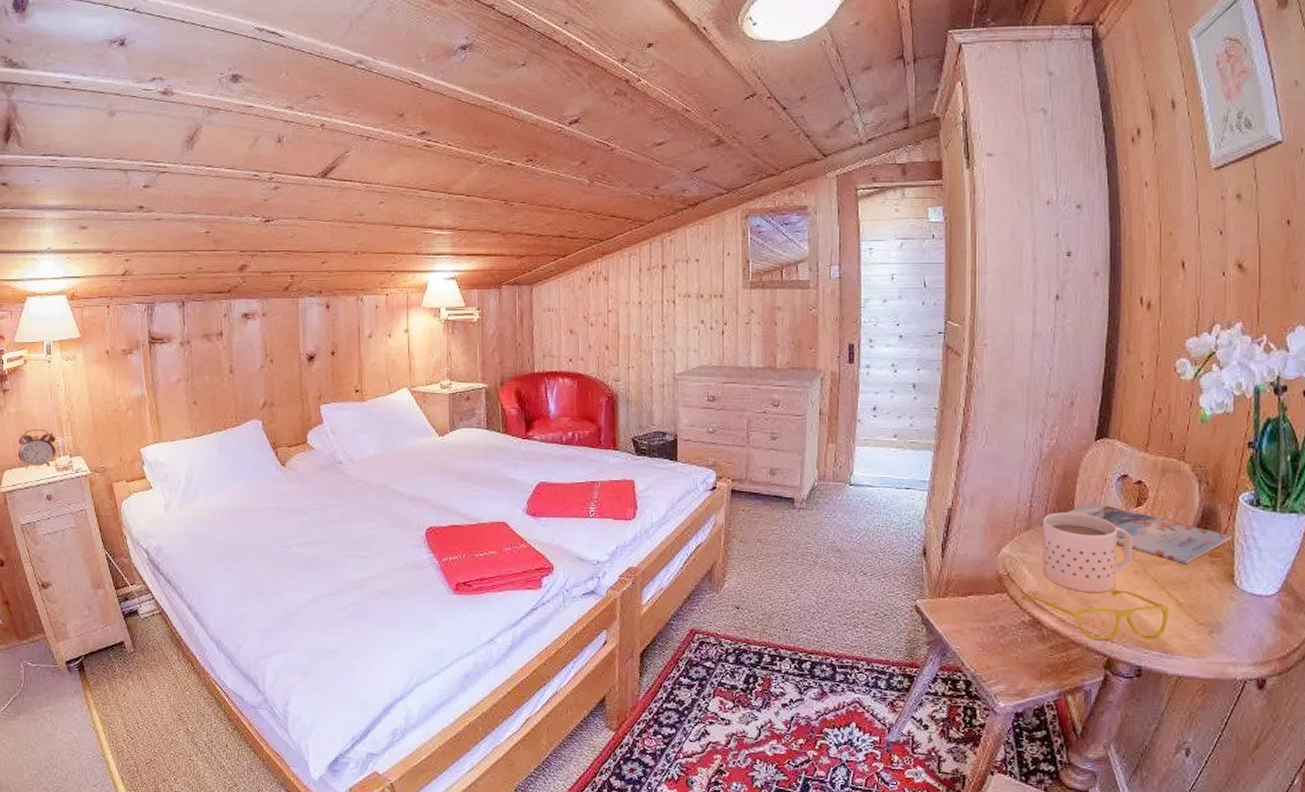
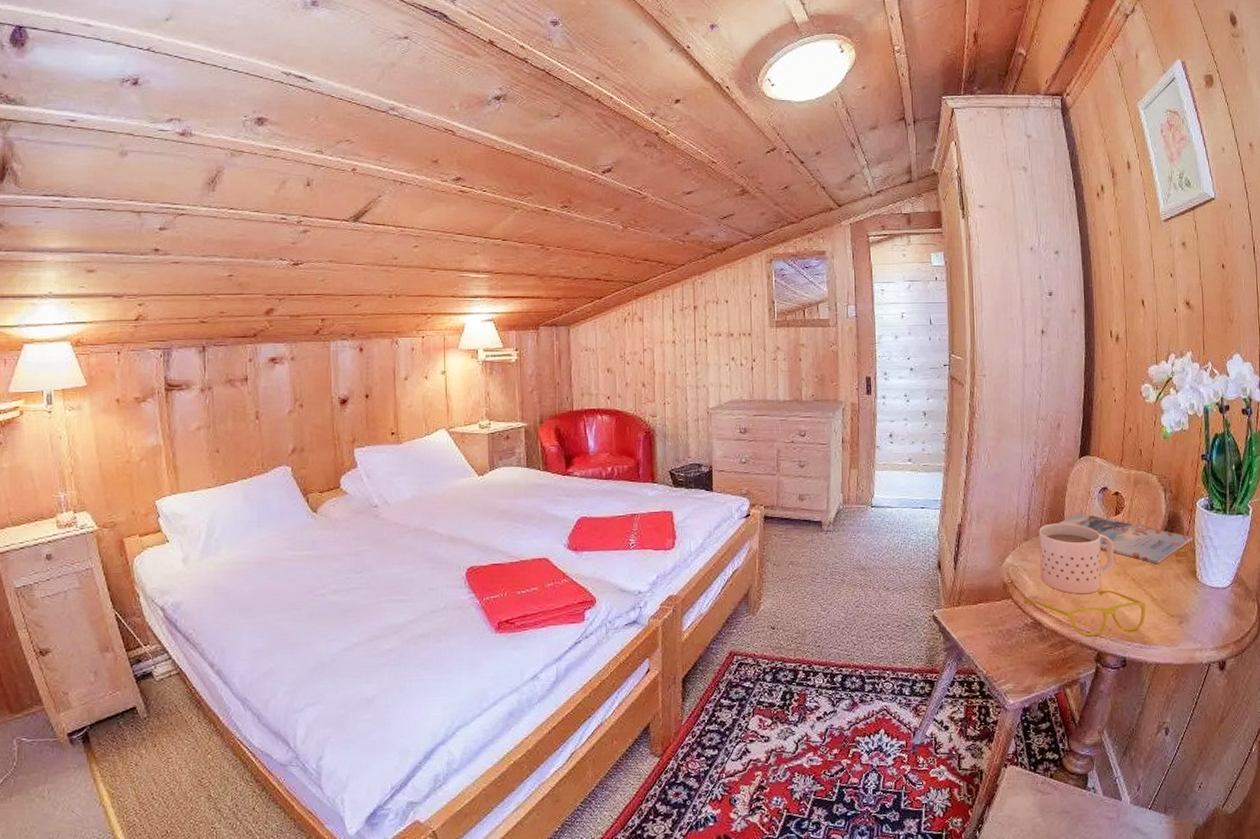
alarm clock: present [17,428,56,470] -> none [11,484,58,529]

